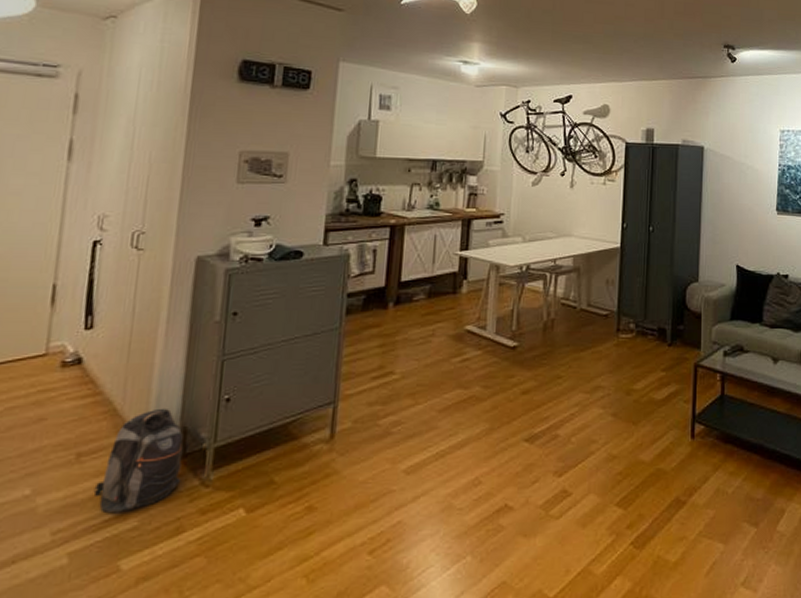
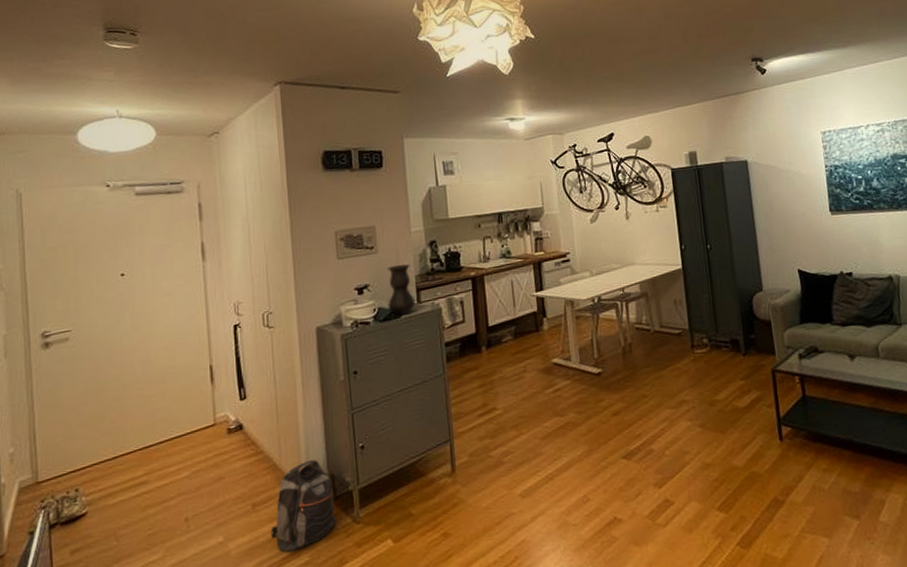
vase: none [287,200,322,258] -> present [386,264,416,317]

